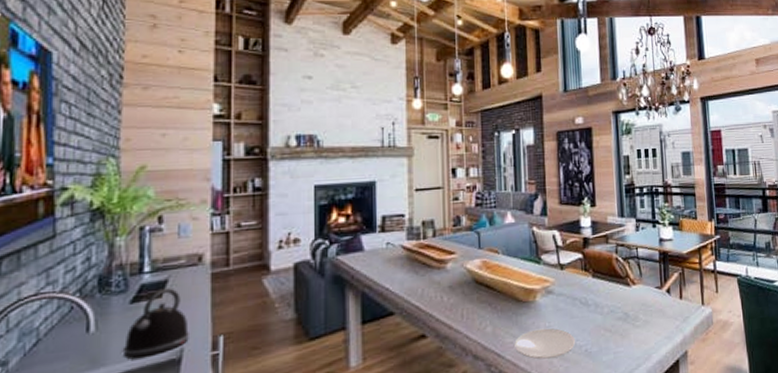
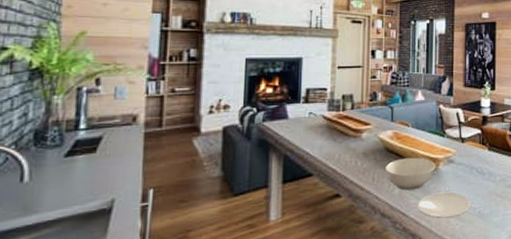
kettle: present [122,288,189,359] -> none [54,144,121,207]
bowl: none [475,289,533,328] -> present [385,157,436,191]

